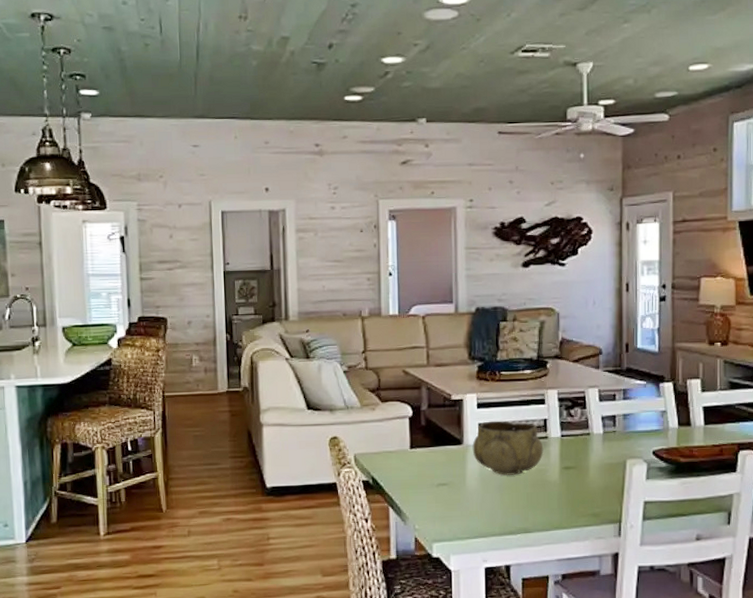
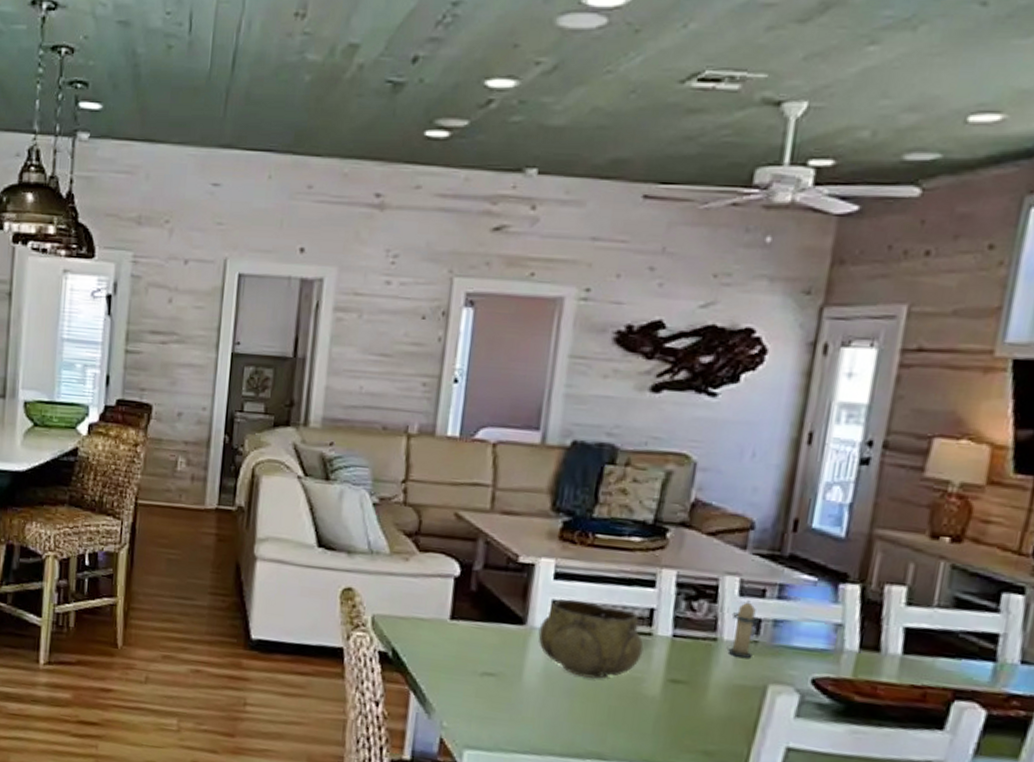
candle: none [596,404,614,444] -> present [726,600,760,658]

